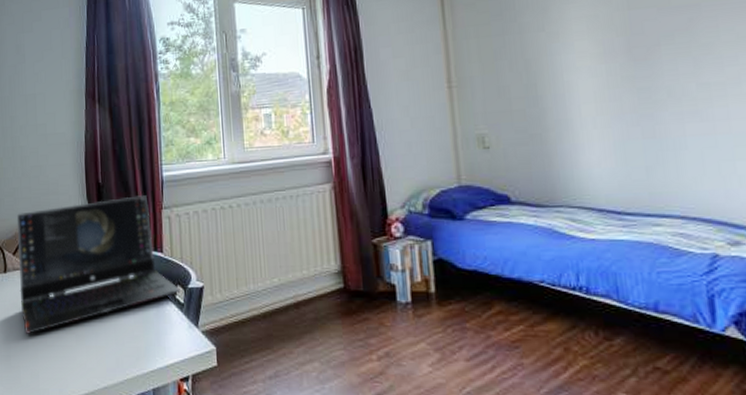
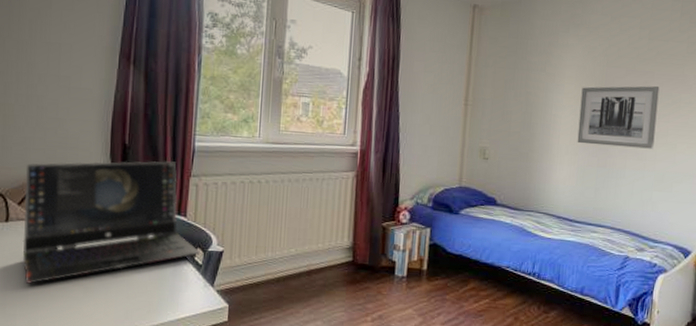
wall art: none [598,22,723,112] -> present [577,86,660,149]

